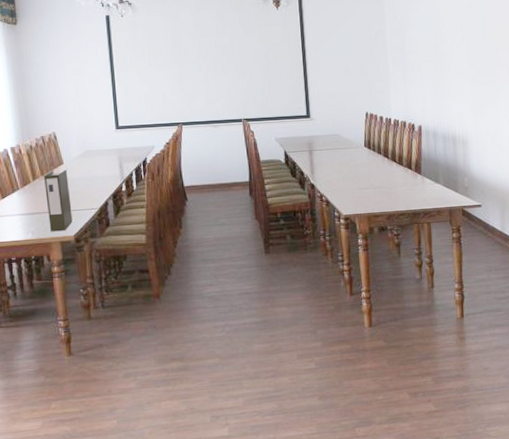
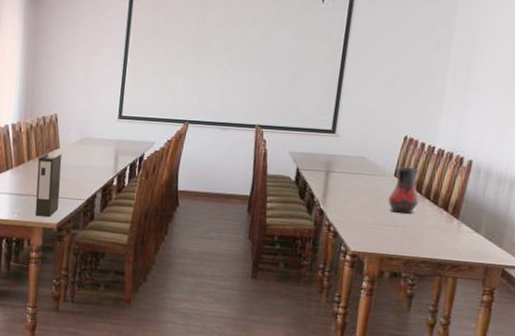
pitcher: none [364,137,388,177] -> present [388,166,420,214]

